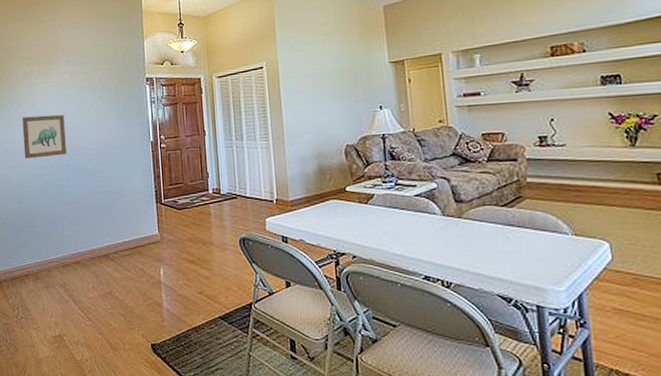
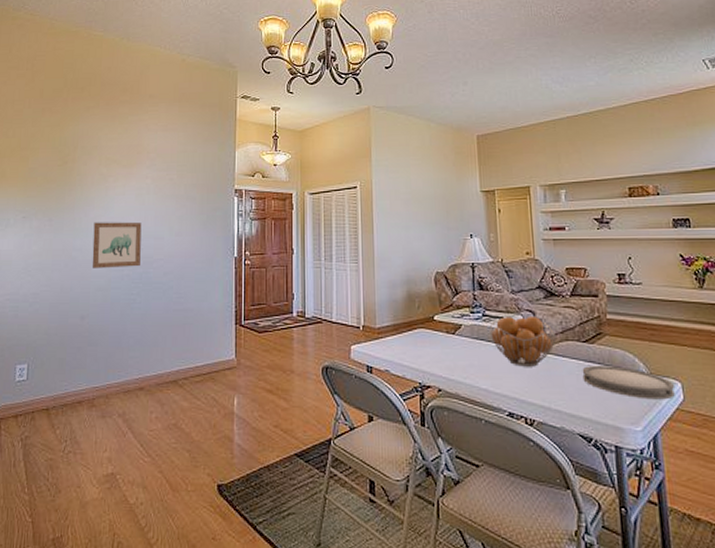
fruit basket: none [402,182,473,232] -> present [489,315,556,367]
plate: none [500,228,602,260] -> present [582,366,675,400]

